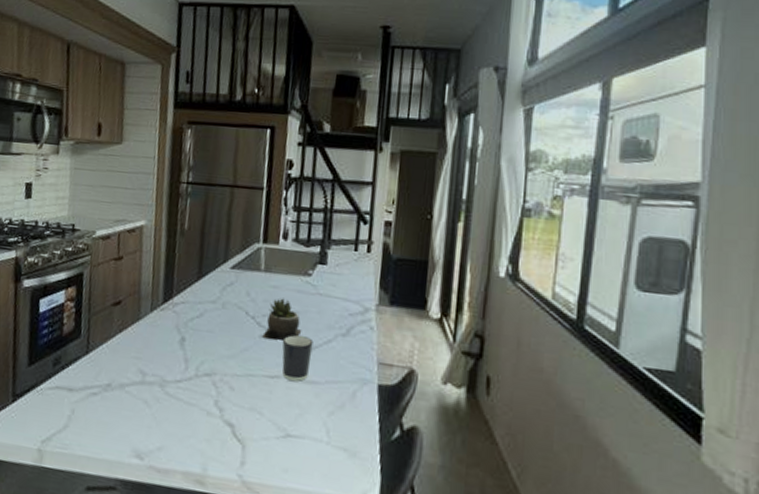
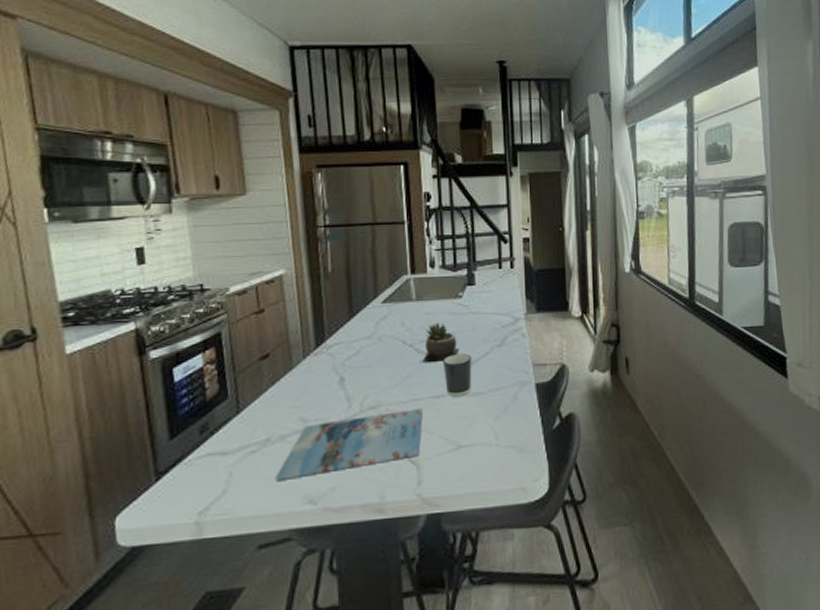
magazine: none [110,378,256,436] -> present [276,408,422,481]

